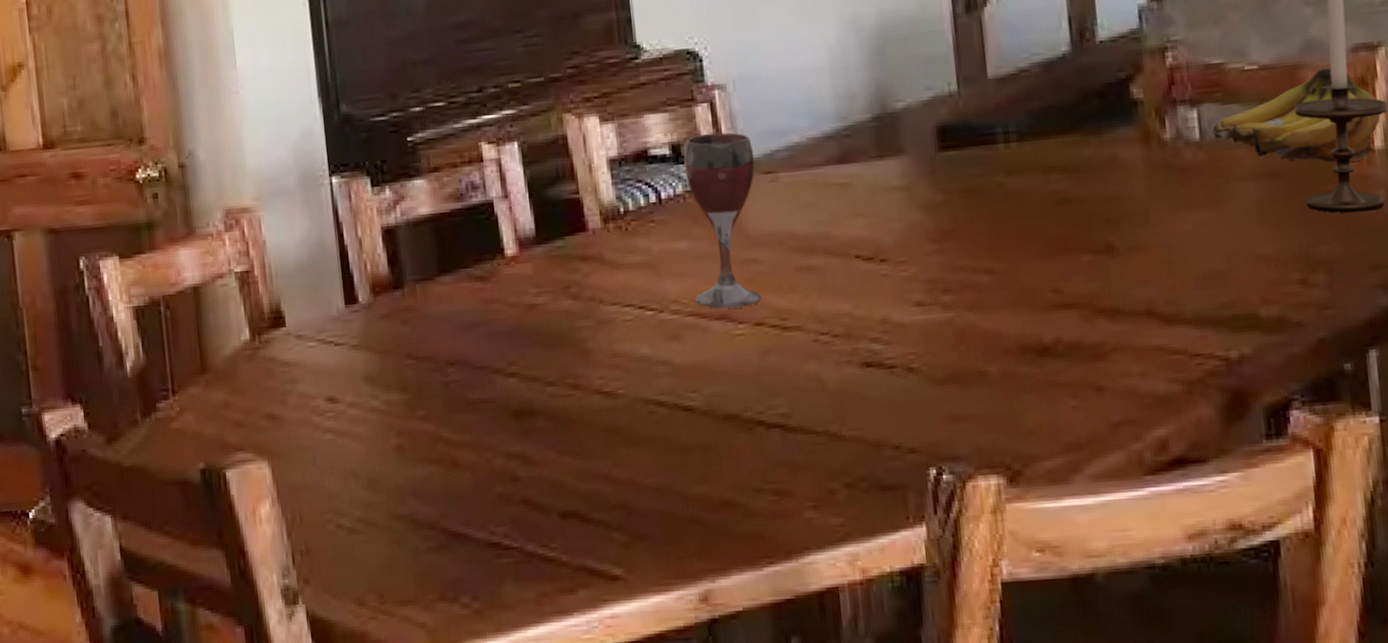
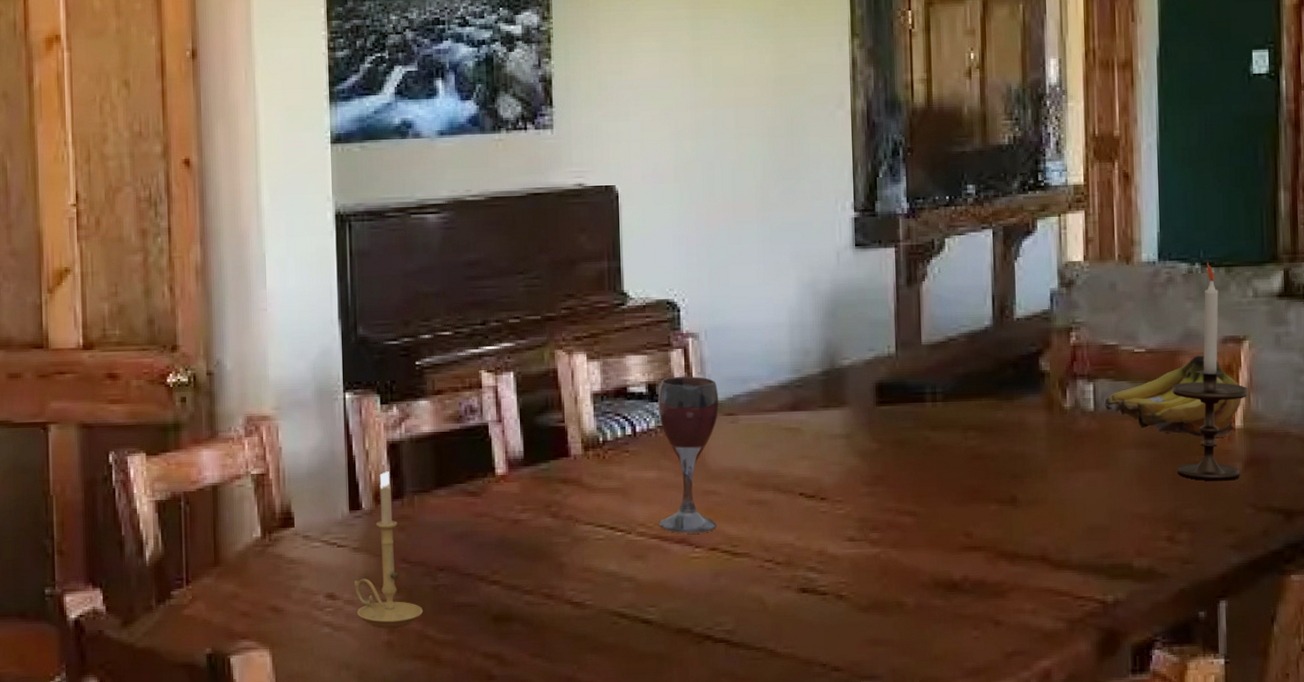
candle holder: none [355,260,435,432] -> present [353,471,424,628]

